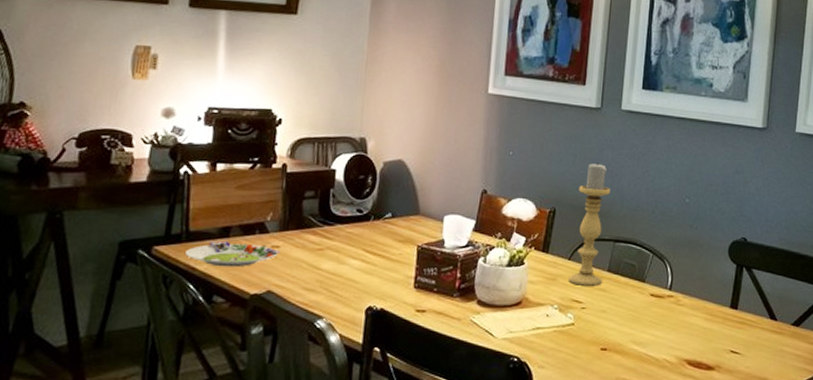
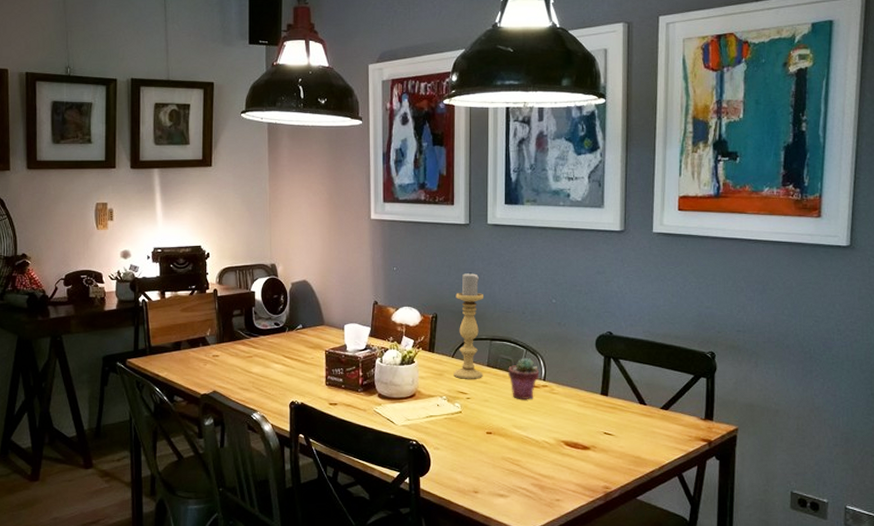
salad plate: present [184,241,280,268] -> none [149,353,219,373]
potted succulent: none [630,262,666,311] -> present [507,357,540,399]

